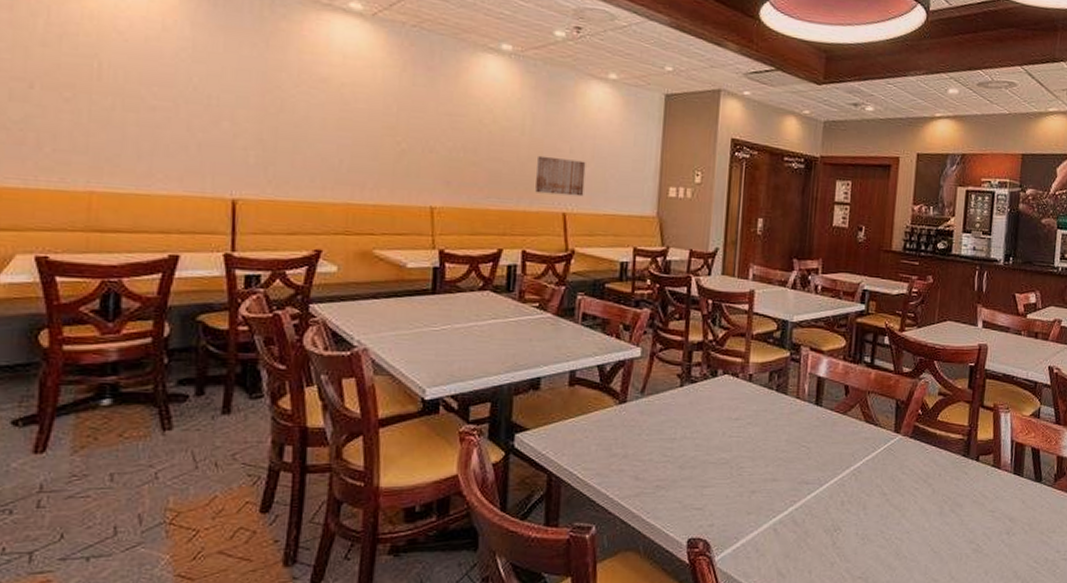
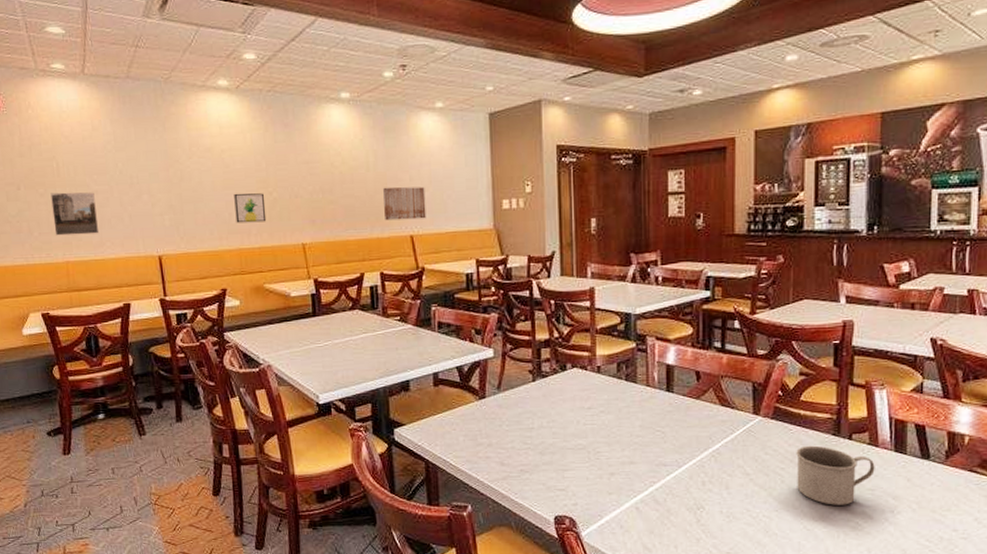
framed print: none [78,99,150,161] -> present [50,192,100,236]
wall art: none [347,137,390,176] -> present [234,193,267,223]
mug: none [928,466,997,527] -> present [796,445,875,505]

